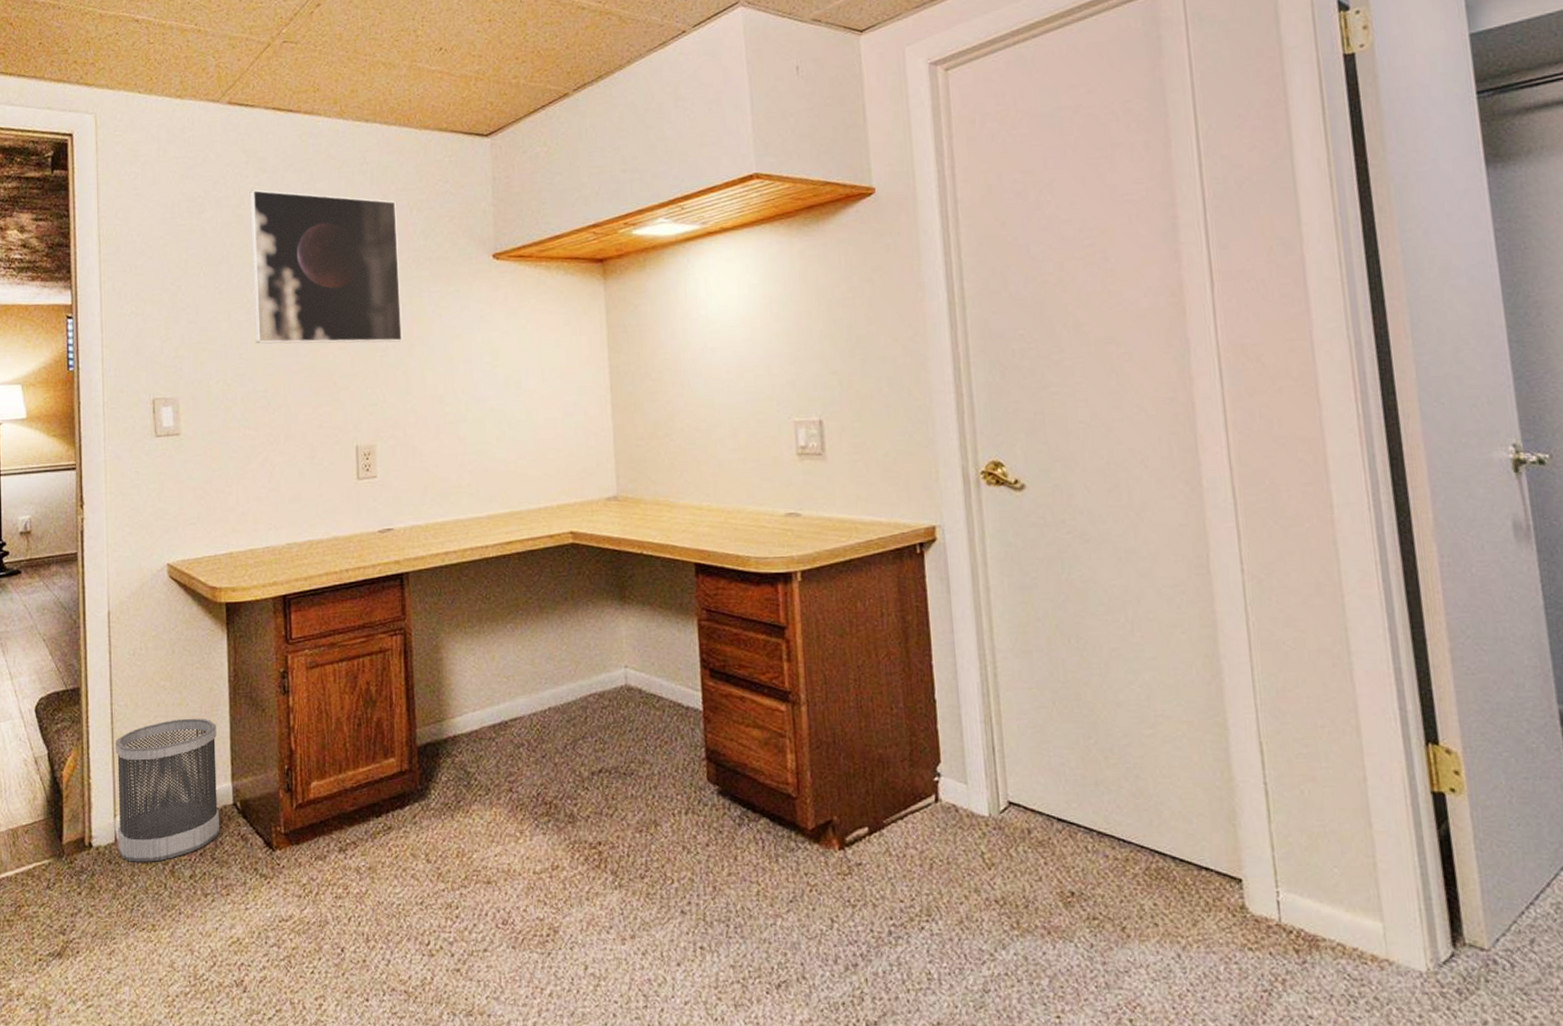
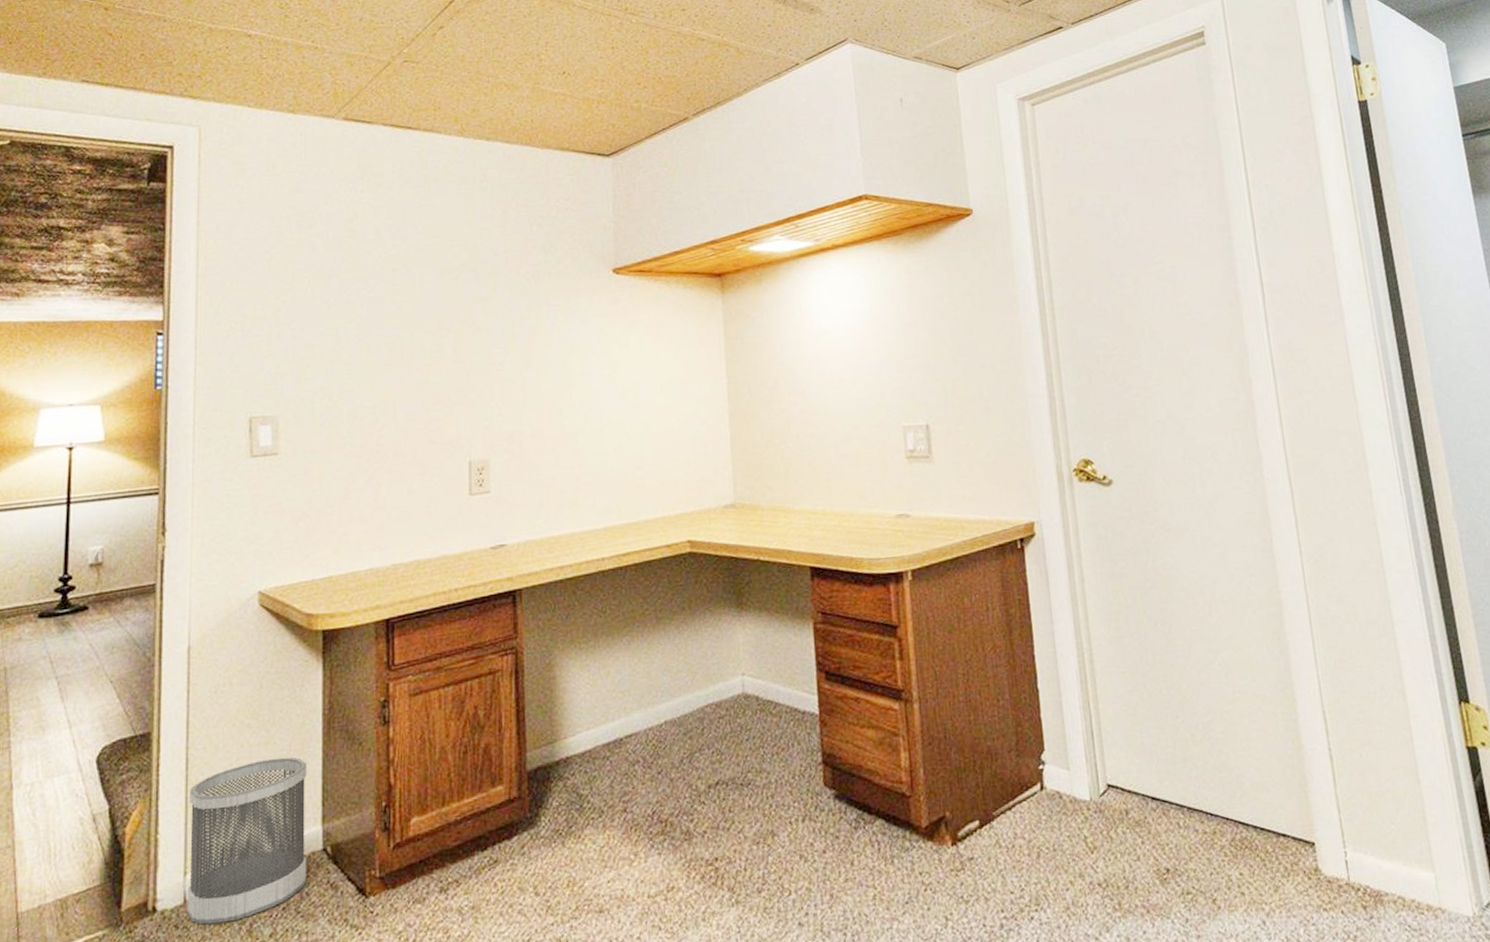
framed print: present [249,189,403,344] -> none [363,204,521,359]

